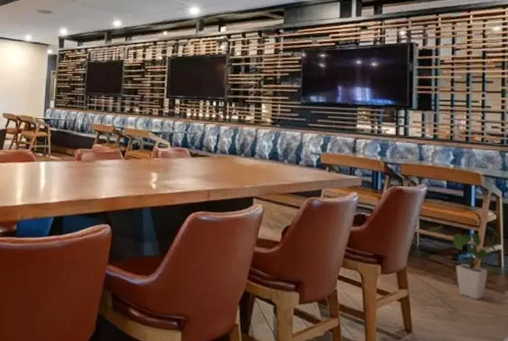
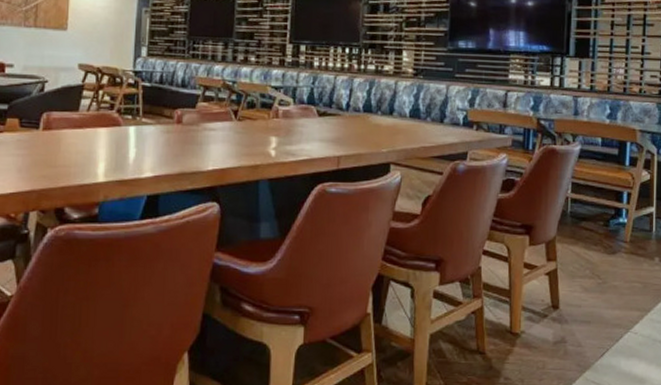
house plant: present [426,224,498,299] -> none [578,187,651,268]

